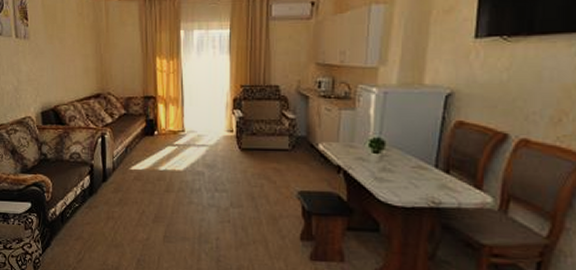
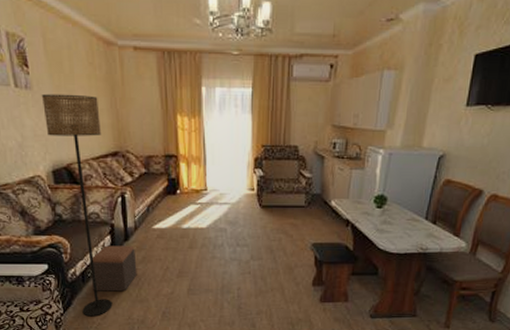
floor lamp: none [37,42,89,260] -> present [42,93,113,317]
footstool: none [69,186,113,235] -> present [90,245,137,292]

